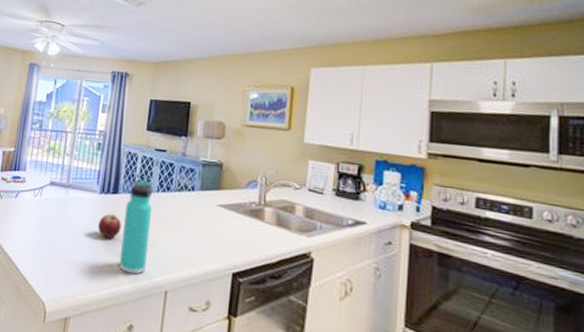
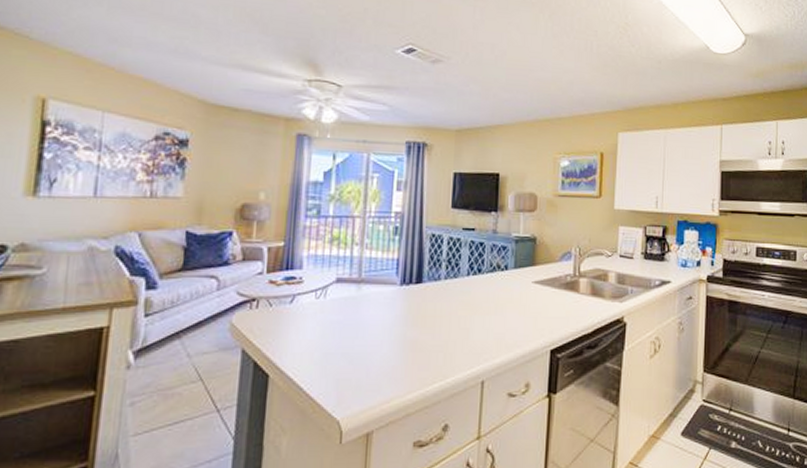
fruit: present [97,214,122,238] -> none [400,307,428,334]
thermos bottle: present [119,179,153,275] -> none [429,264,463,370]

